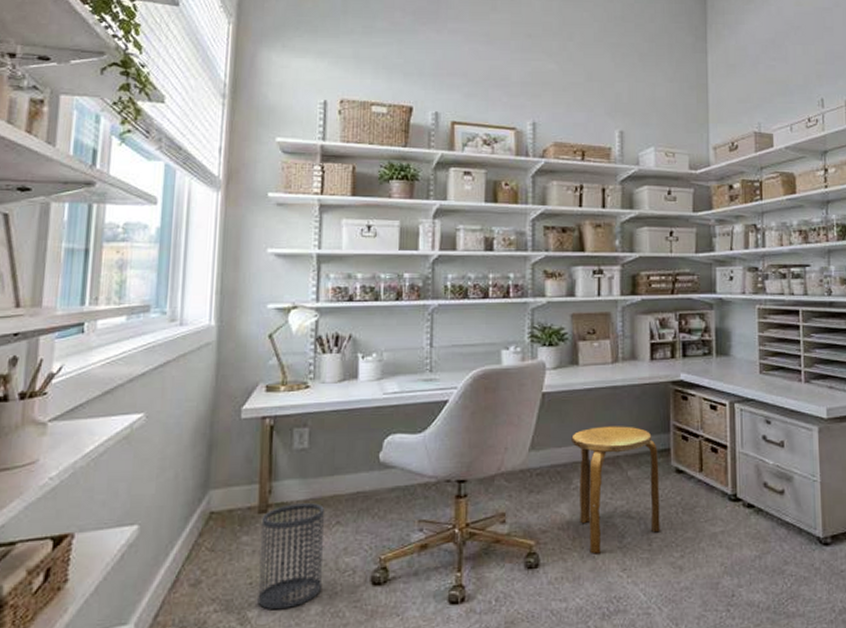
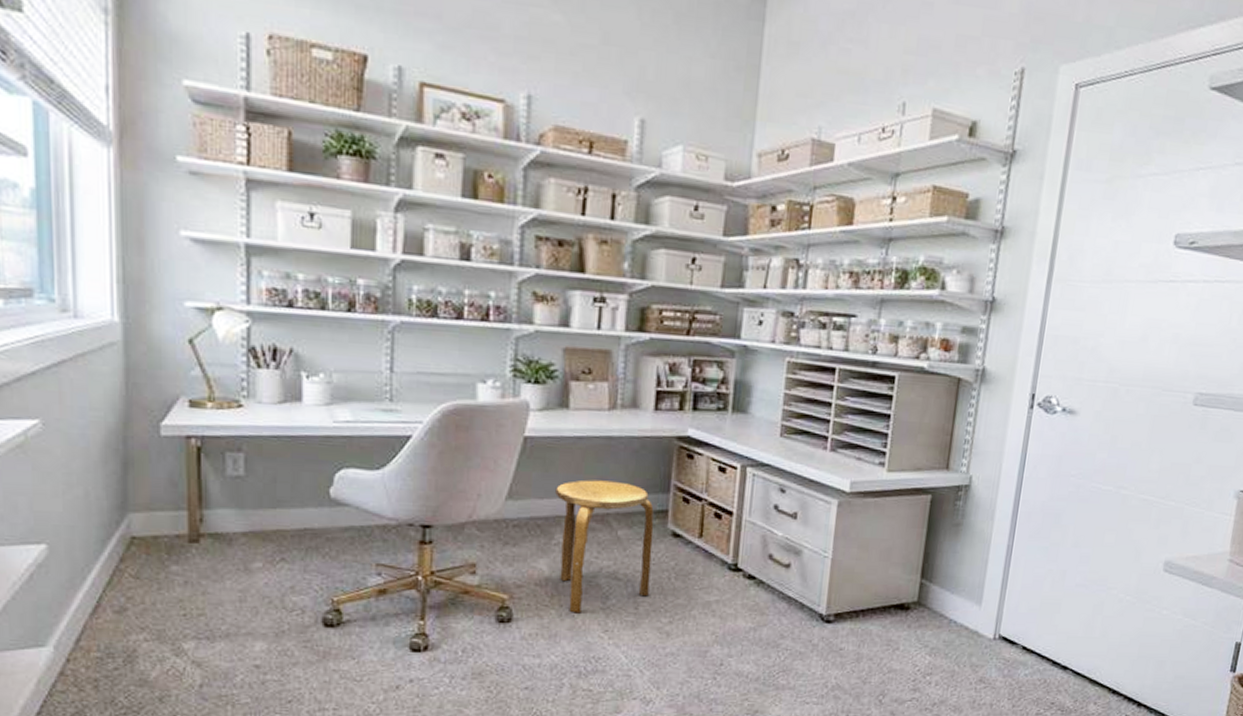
wastebasket: present [257,503,324,610] -> none [193,535,266,644]

